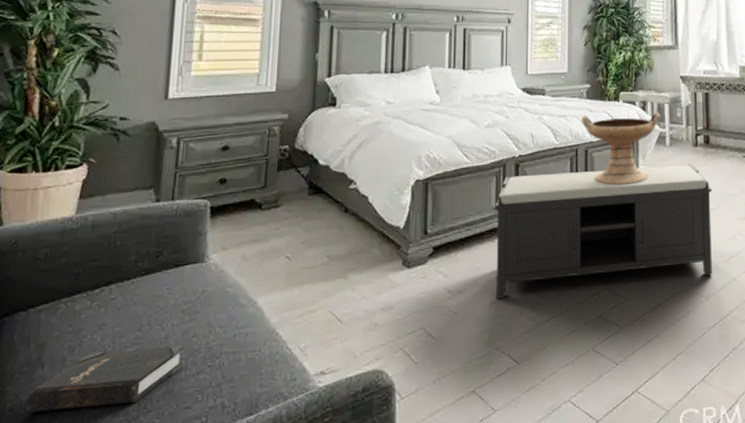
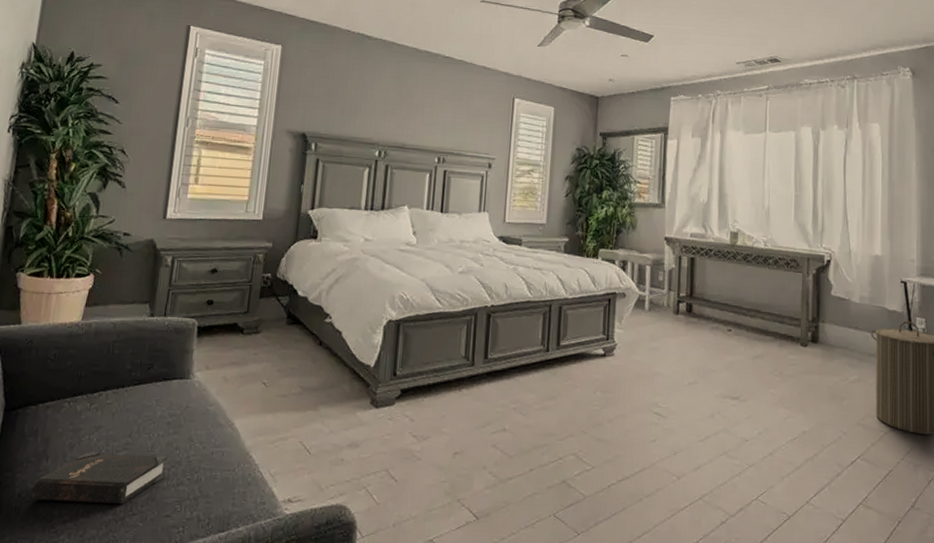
bench: present [495,164,713,300] -> none [459,326,692,454]
decorative bowl: present [581,112,660,185] -> none [557,270,641,347]

